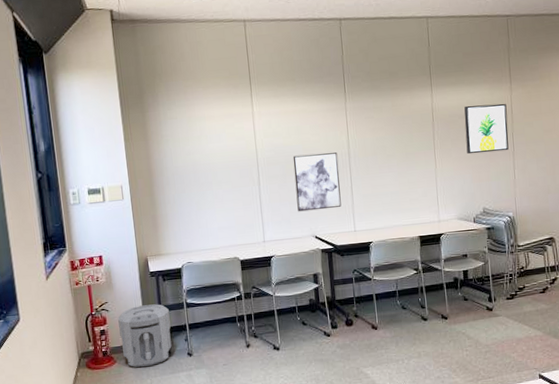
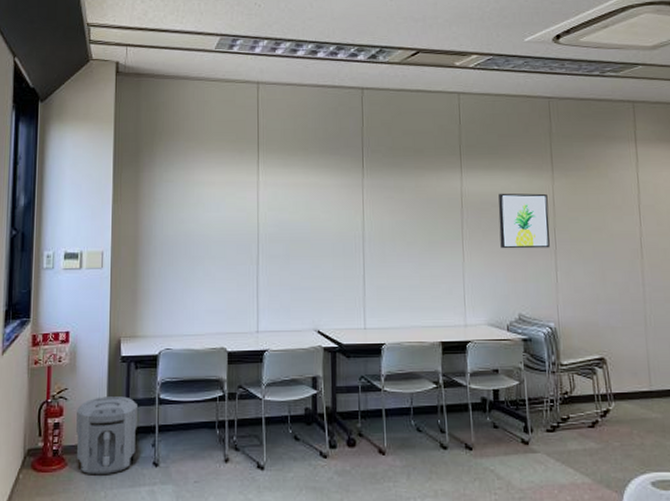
wall art: present [292,152,342,212] -> none [298,233,351,300]

